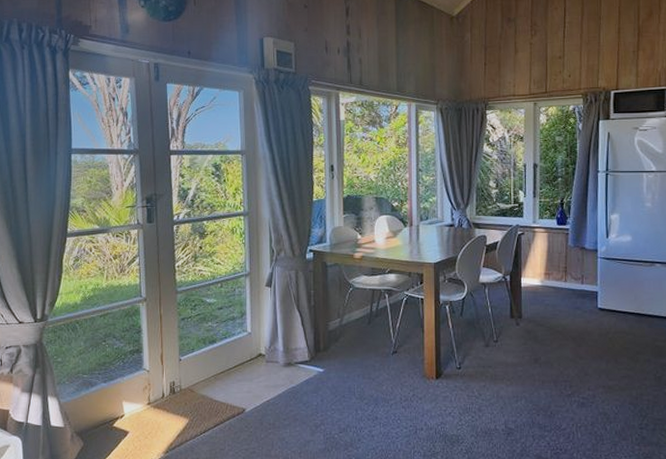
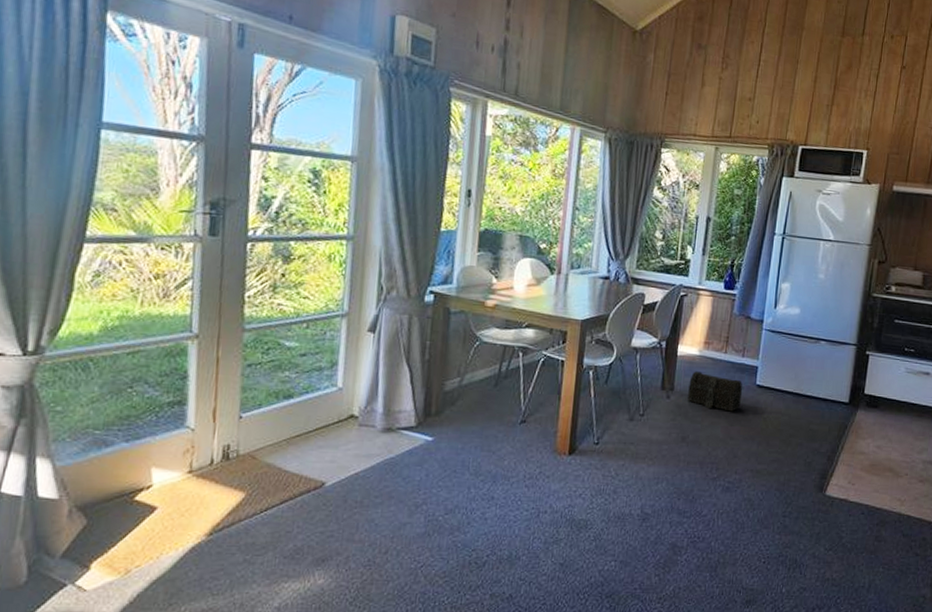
treasure chest: none [535,300,586,334] -> present [687,371,743,412]

